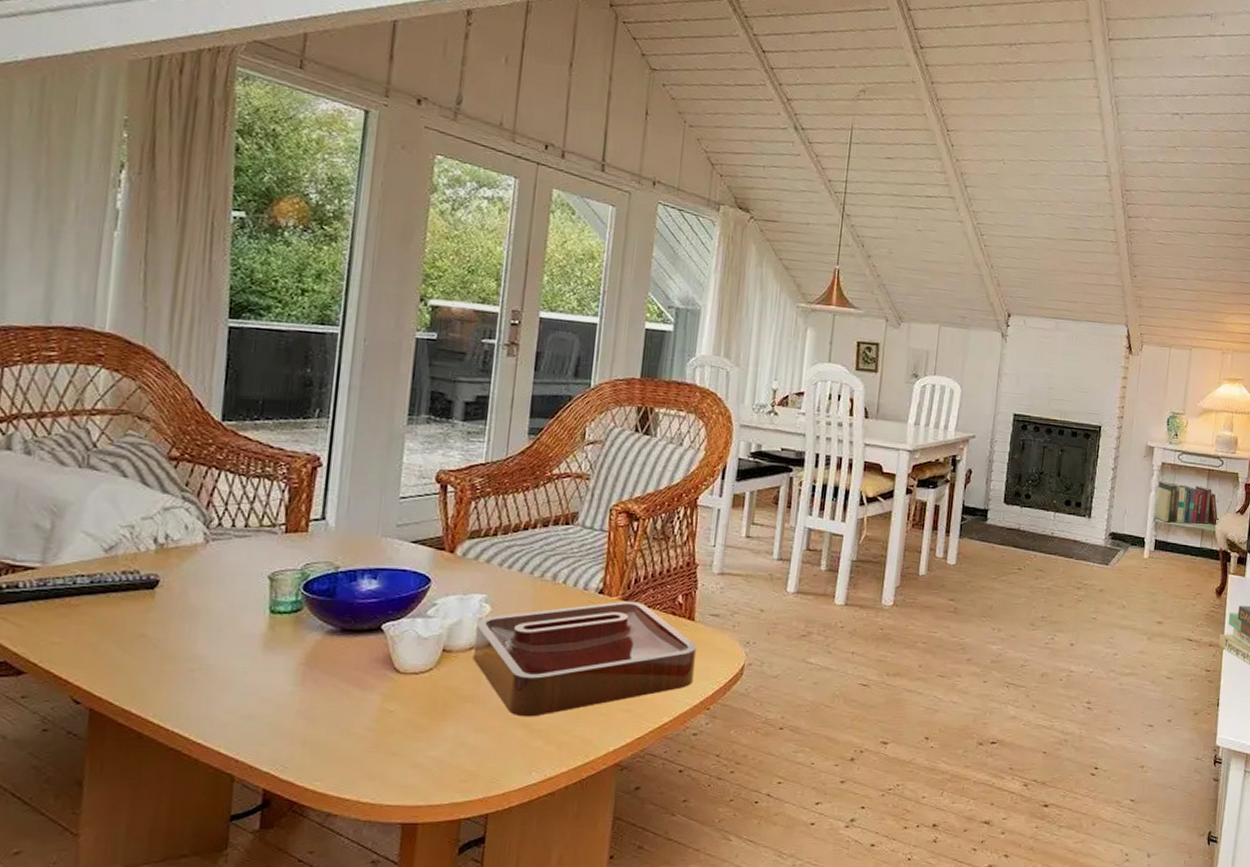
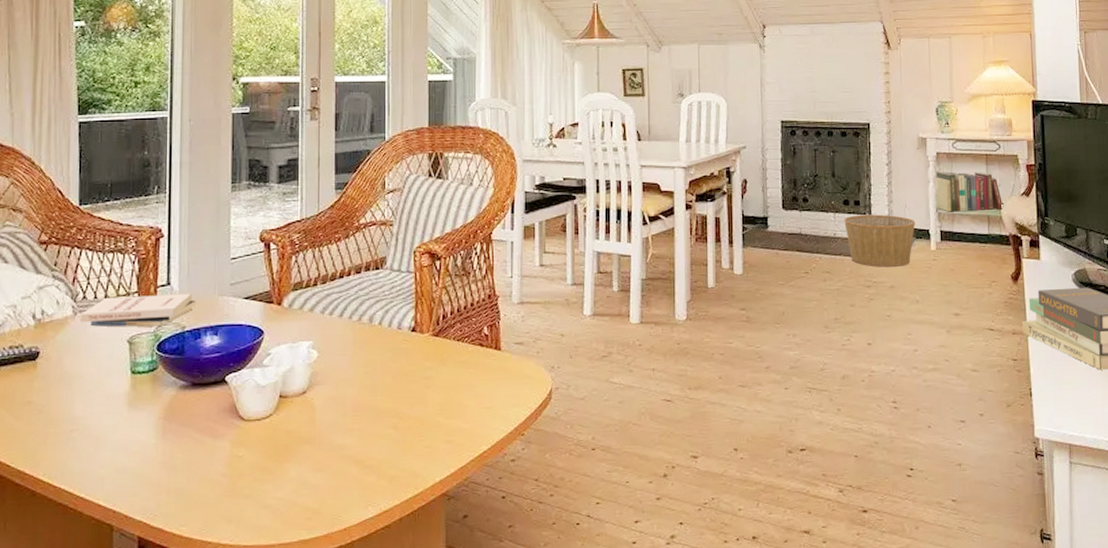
books: none [212,527,356,565] -> present [79,293,197,328]
decorative tray: present [473,601,697,717] -> none [306,336,506,454]
basket: none [1063,516,1133,571] -> present [844,214,916,267]

